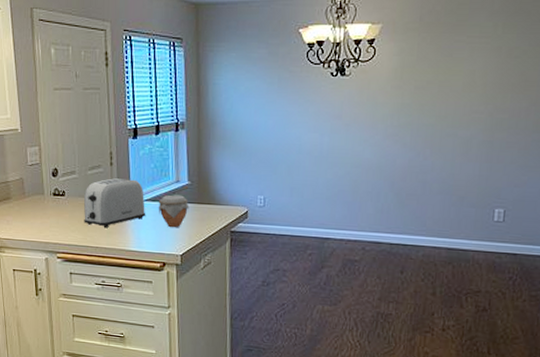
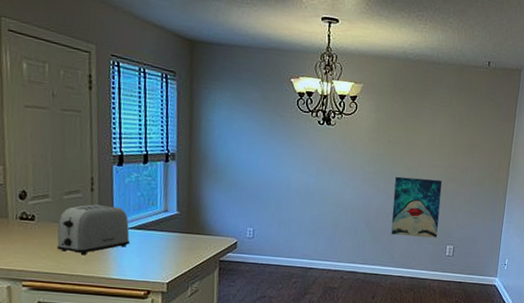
jar: present [158,195,189,228] -> none [143,224,178,257]
wall art: none [421,128,487,200] -> present [391,176,442,238]

